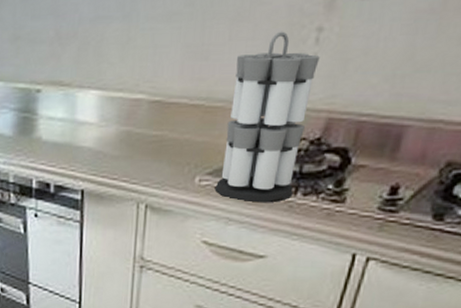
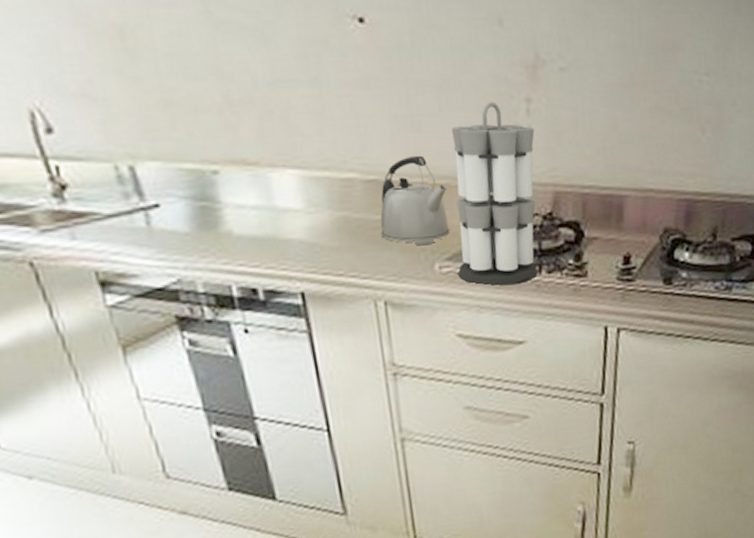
kettle: none [154,80,222,160] -> present [380,155,450,246]

